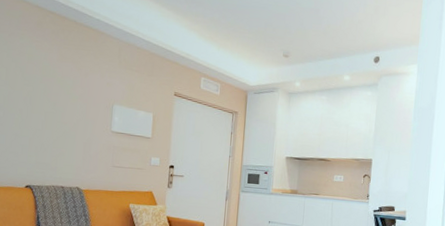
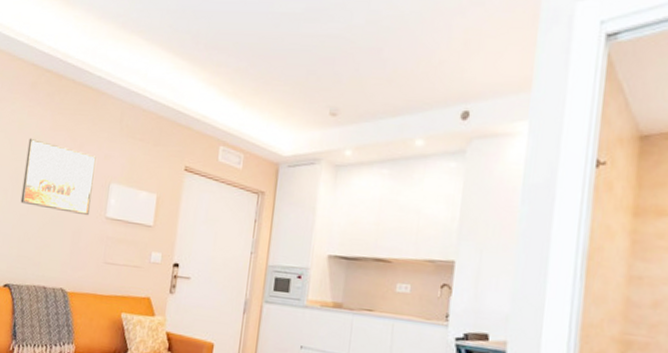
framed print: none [35,67,101,131] -> present [20,138,97,216]

